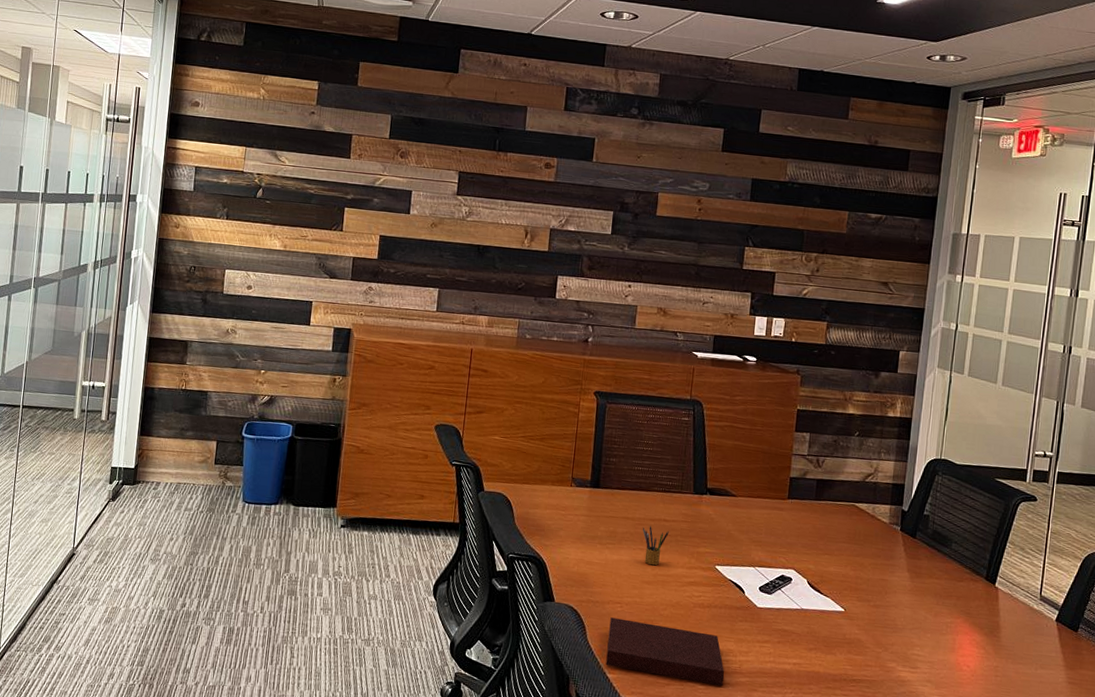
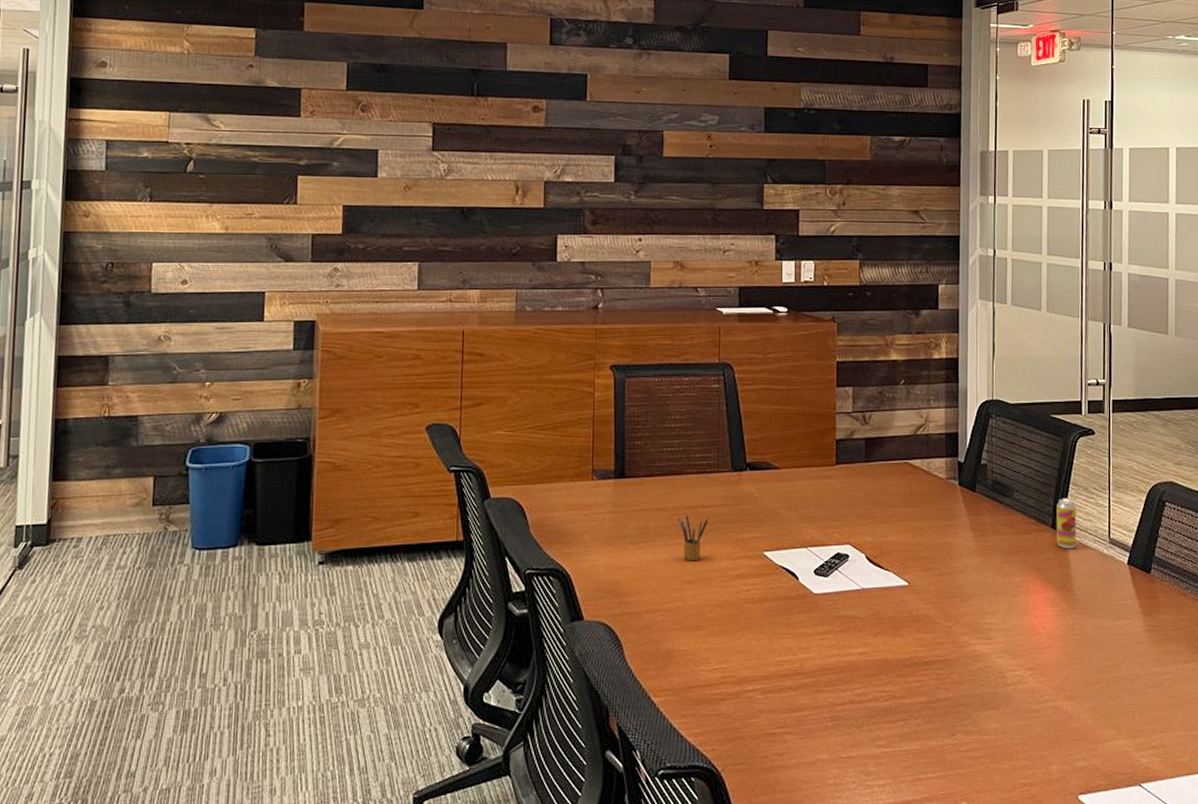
notebook: present [606,617,724,686] -> none [649,629,784,692]
beverage can: none [988,554,1011,601] -> present [1056,497,1077,549]

